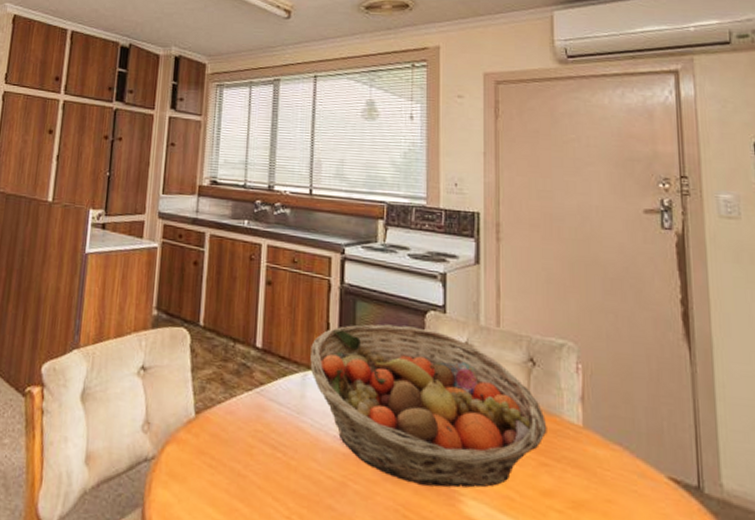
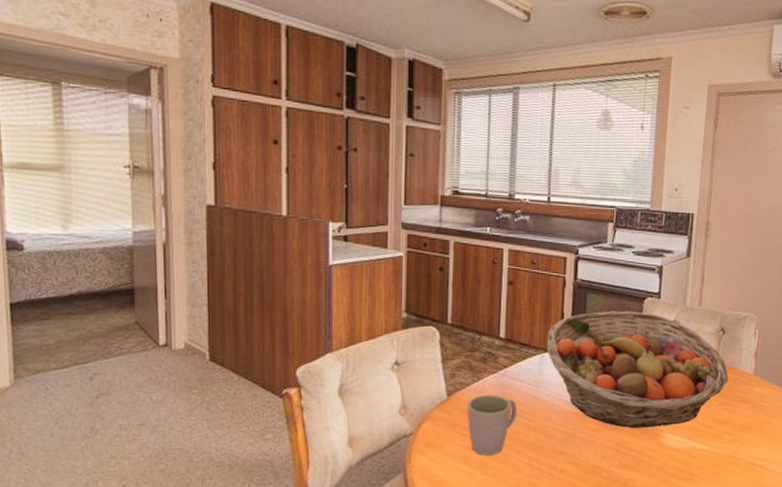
mug: none [216,416,275,500] -> present [467,394,517,455]

